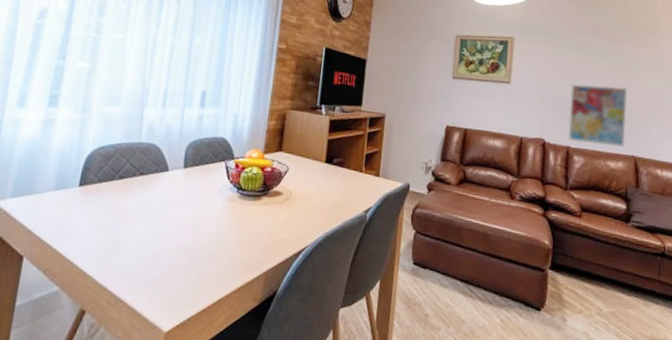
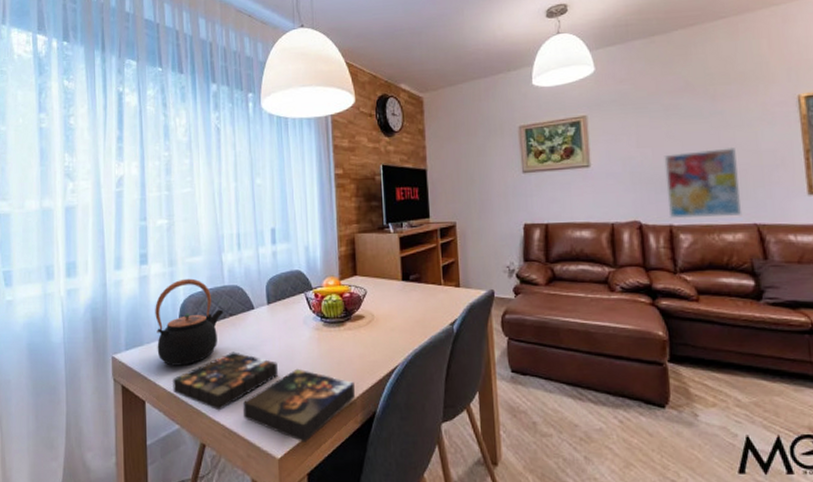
teapot: none [48,128,135,222] -> present [155,278,224,366]
board game: none [59,213,260,317] -> present [172,352,355,443]

